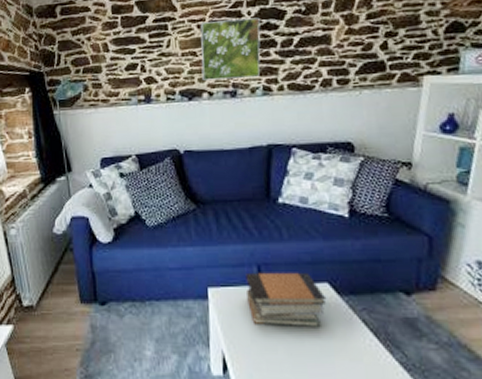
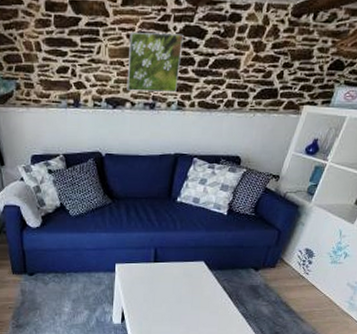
book stack: present [245,272,327,328] -> none [144,253,201,292]

